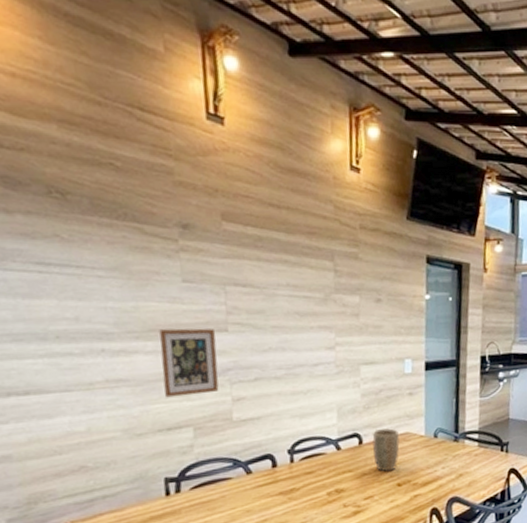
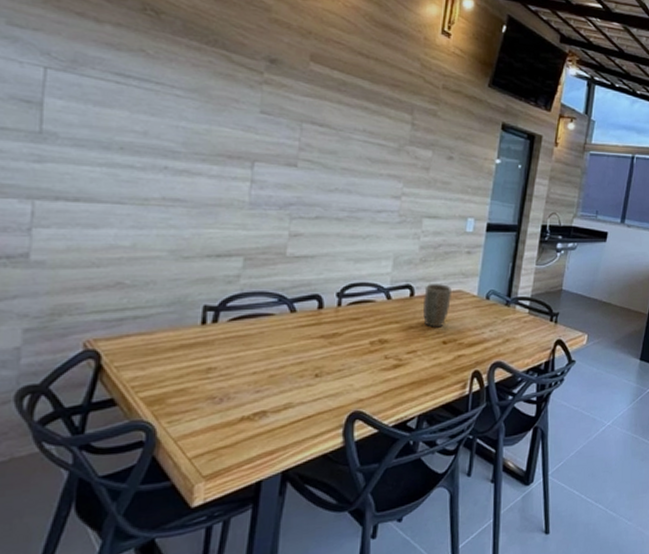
picture frame: present [159,328,219,398] -> none [220,156,285,225]

